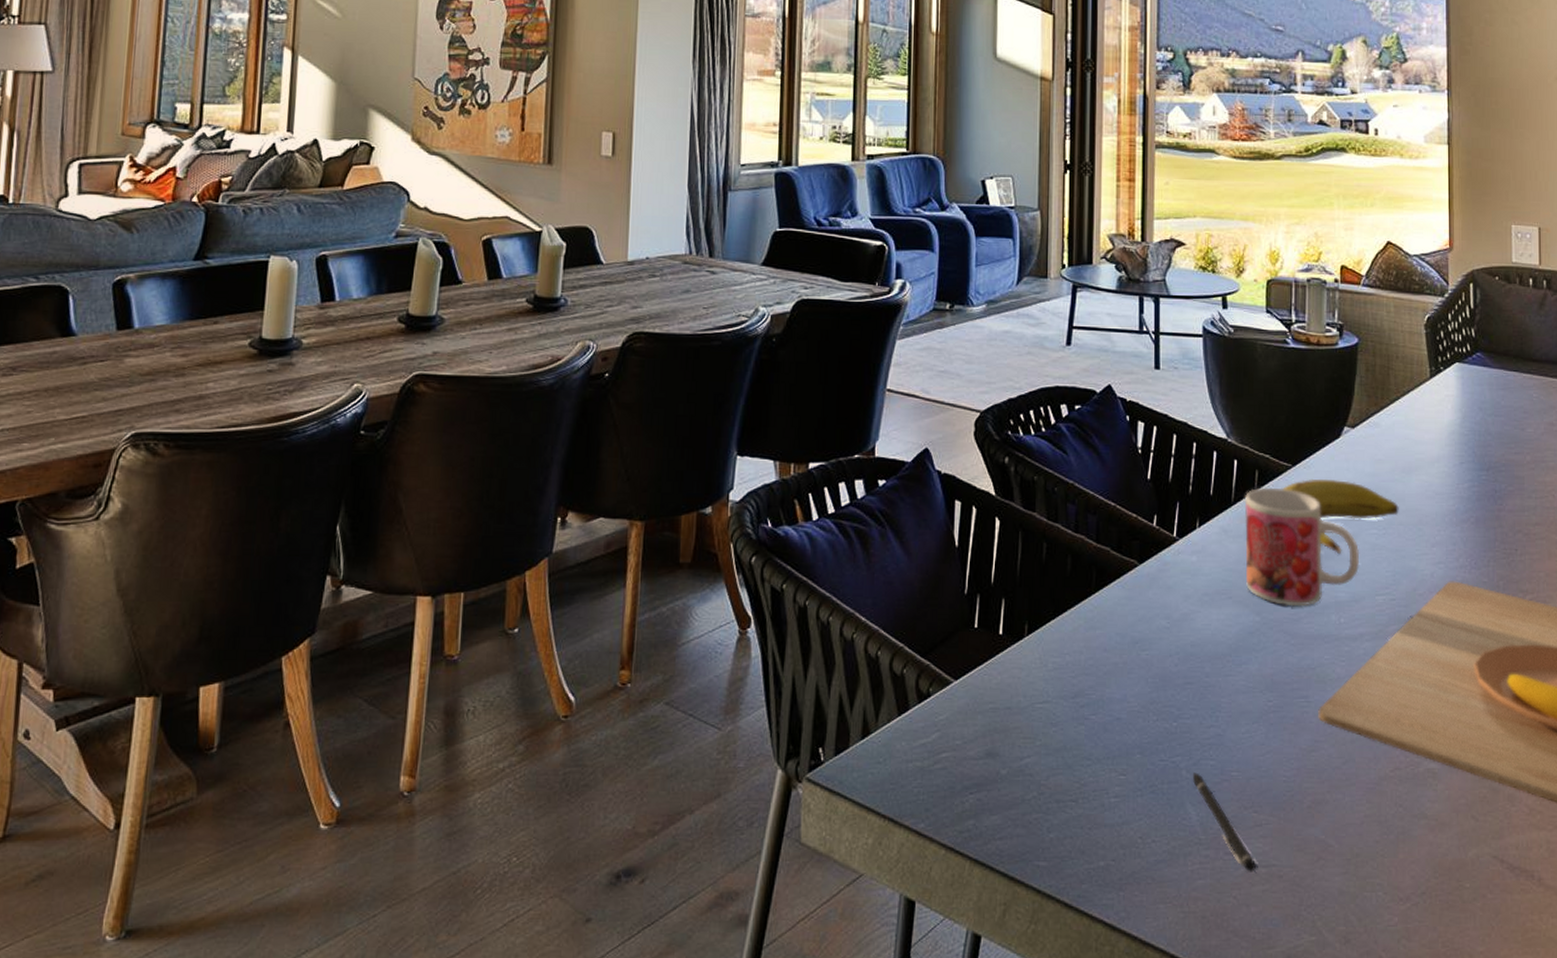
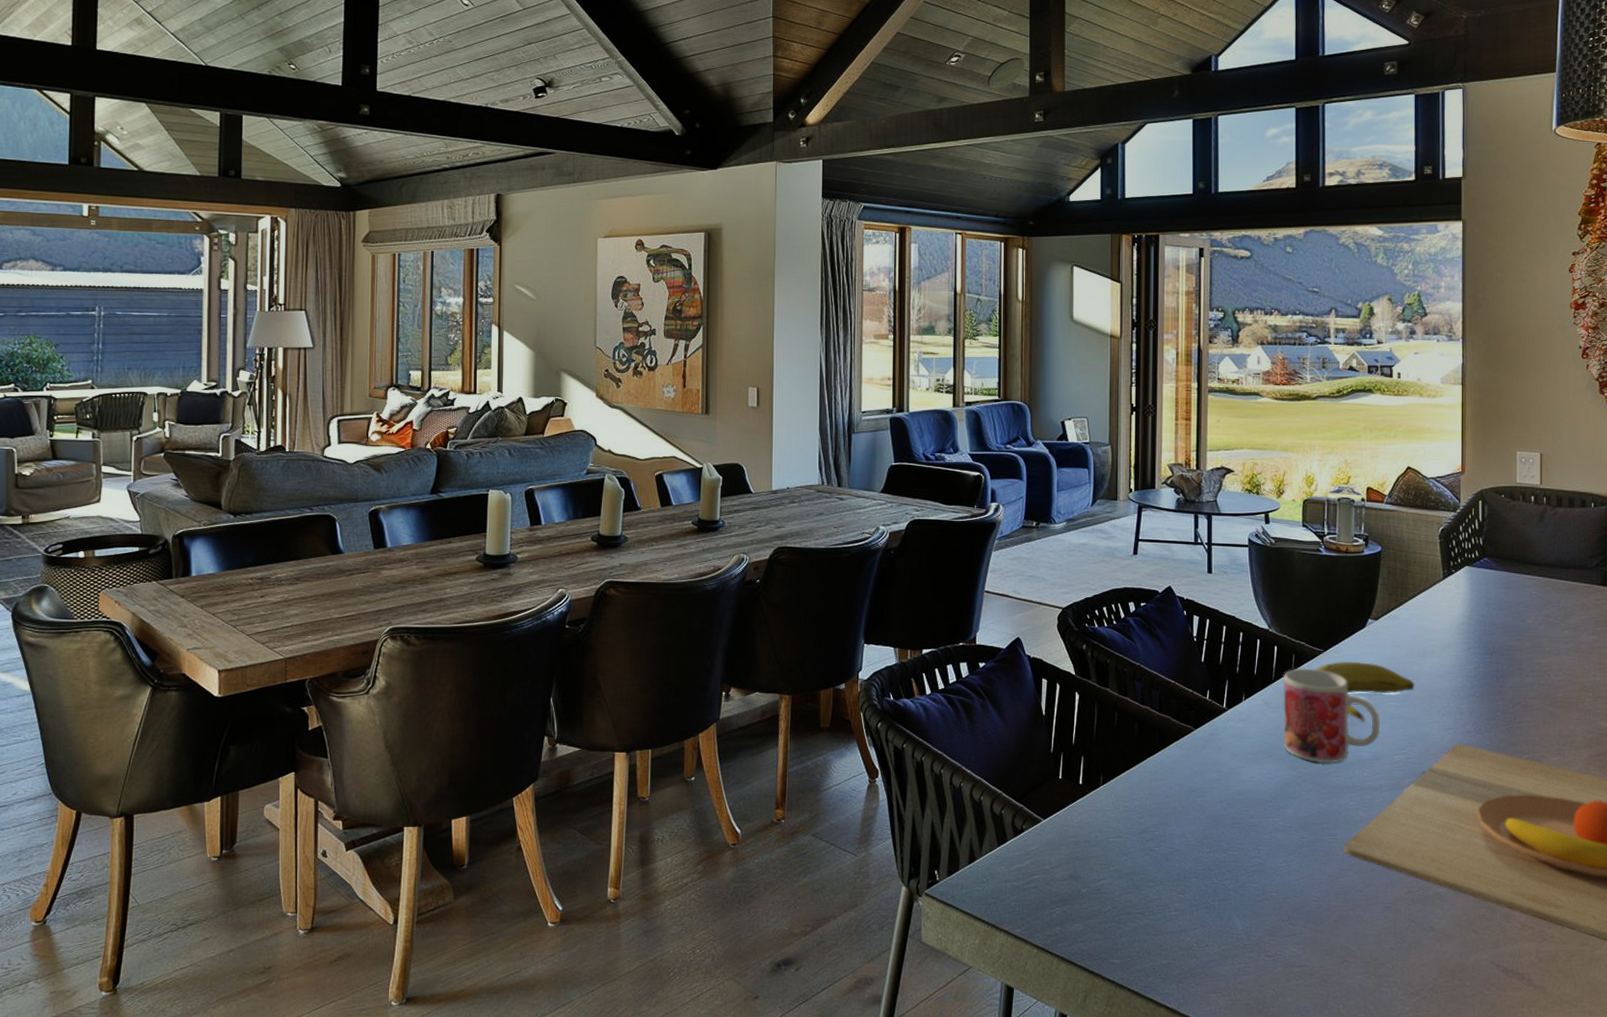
pen: present [1192,772,1256,872] -> none [1238,893,1291,970]

